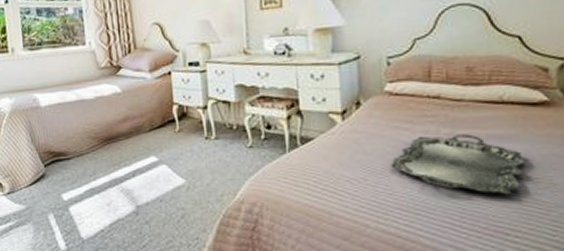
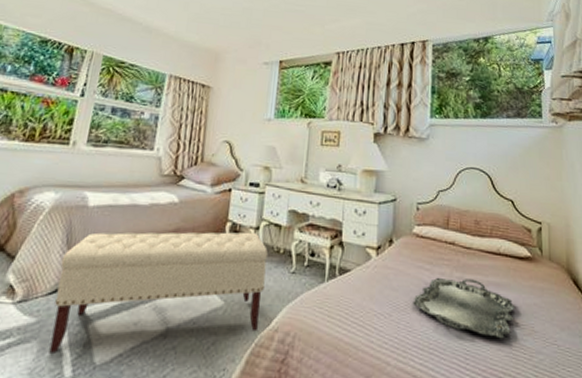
bench: none [31,112,224,232] -> present [49,232,268,353]

